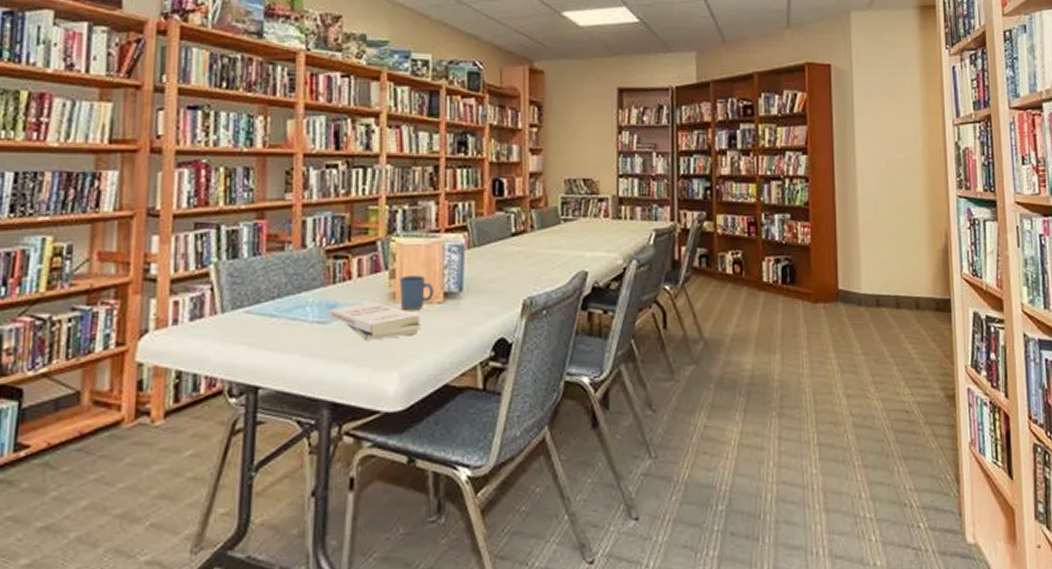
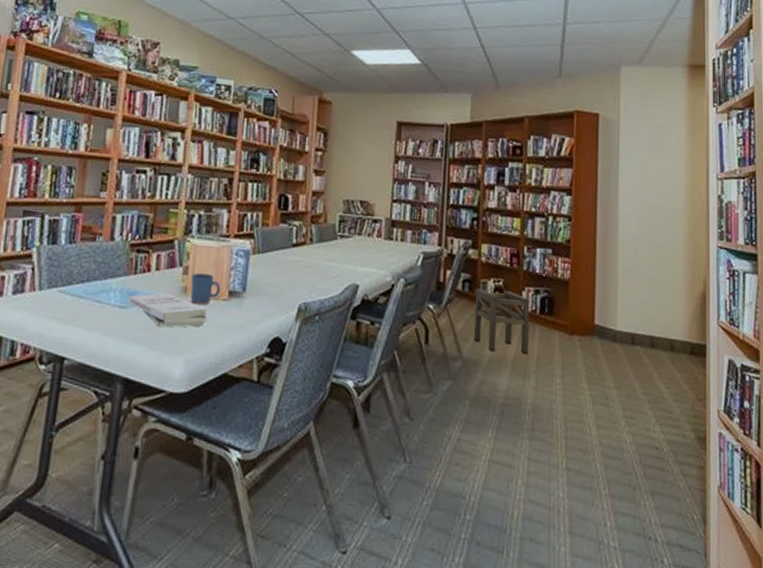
stool: none [713,263,772,330] -> present [474,288,530,354]

